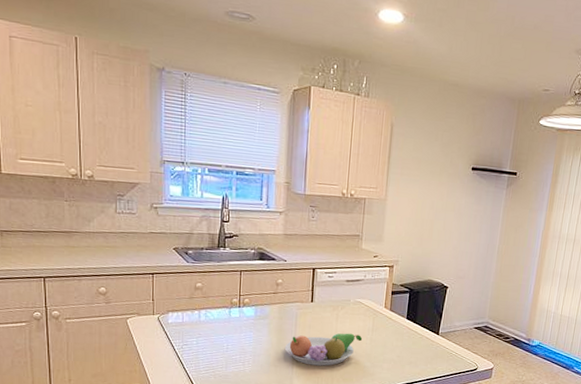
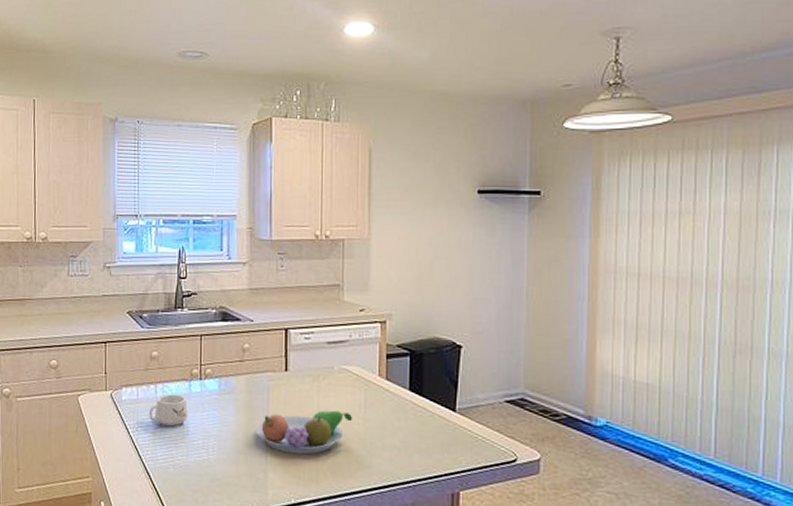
mug: none [193,318,228,344] -> present [149,394,188,426]

